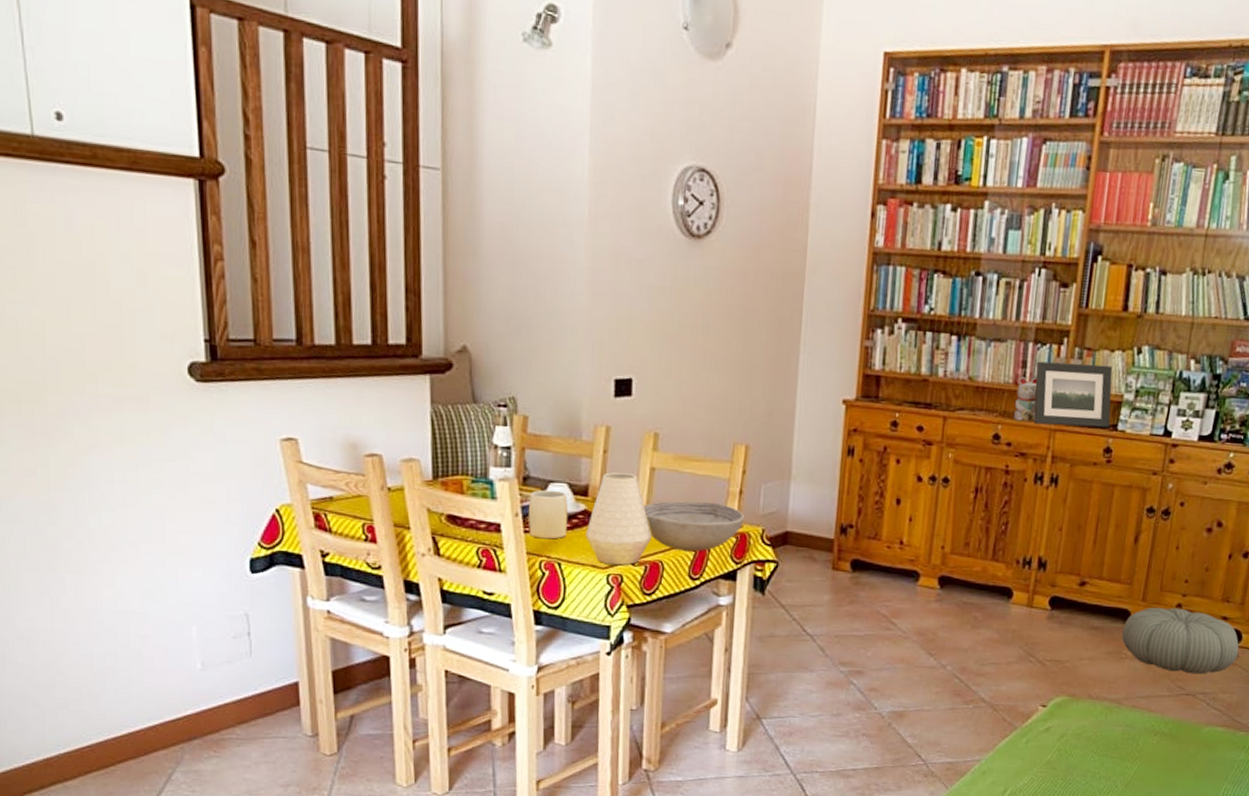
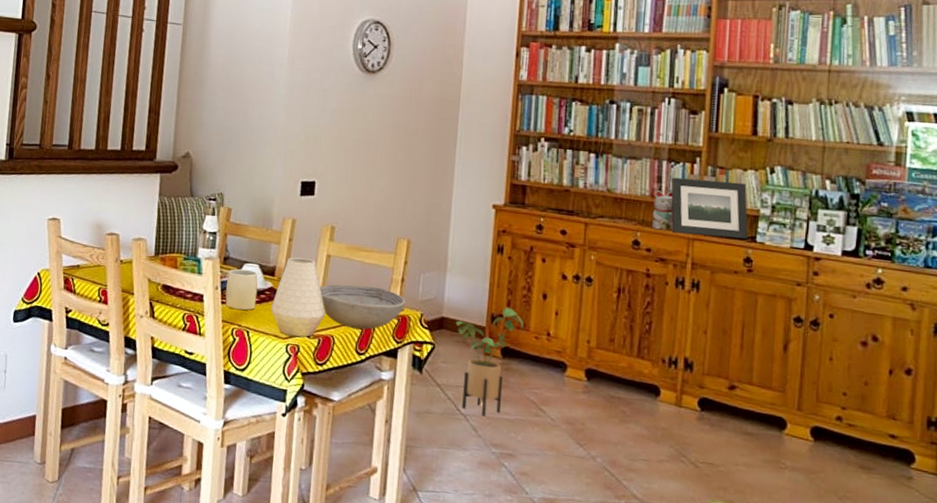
house plant: none [801,515,876,635] -> present [455,306,524,417]
pouf: present [1121,607,1239,674] -> none [778,418,913,495]

